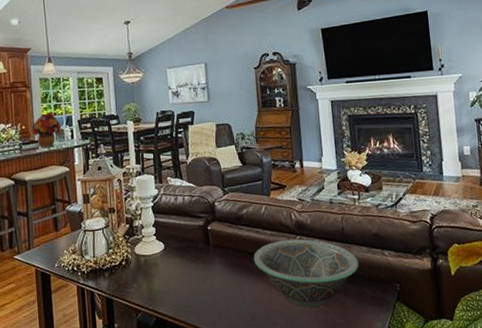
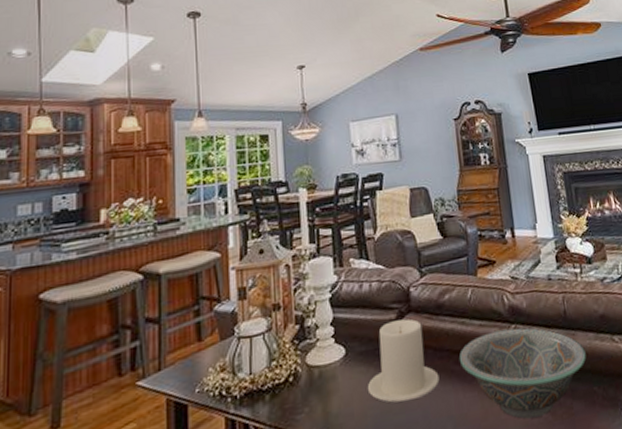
flower arrangement: present [31,111,63,148] -> none [171,179,213,228]
candle: none [181,226,237,286] -> present [367,318,440,403]

